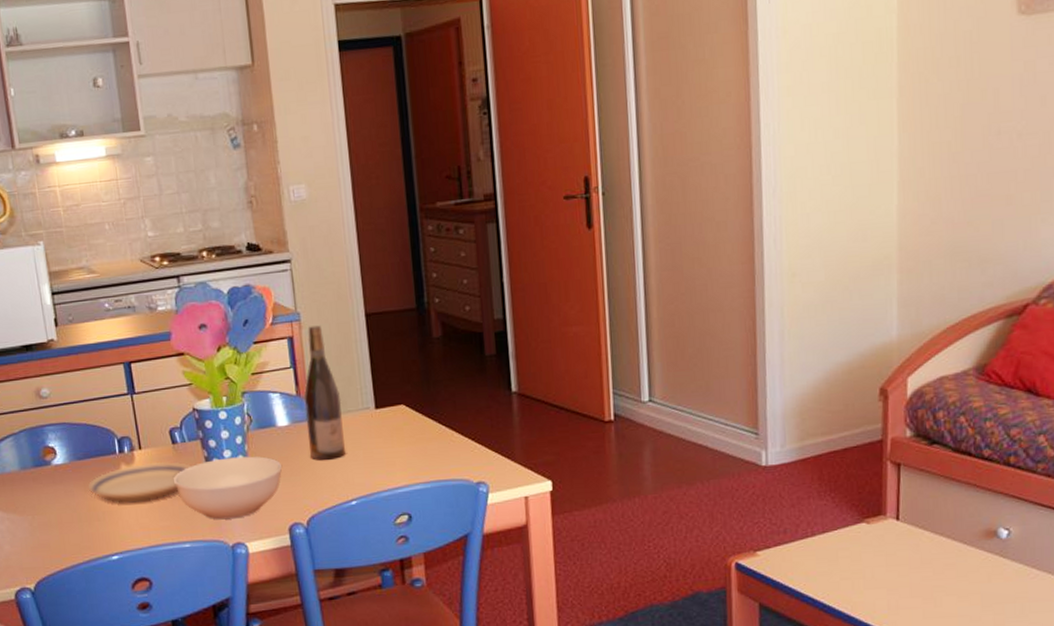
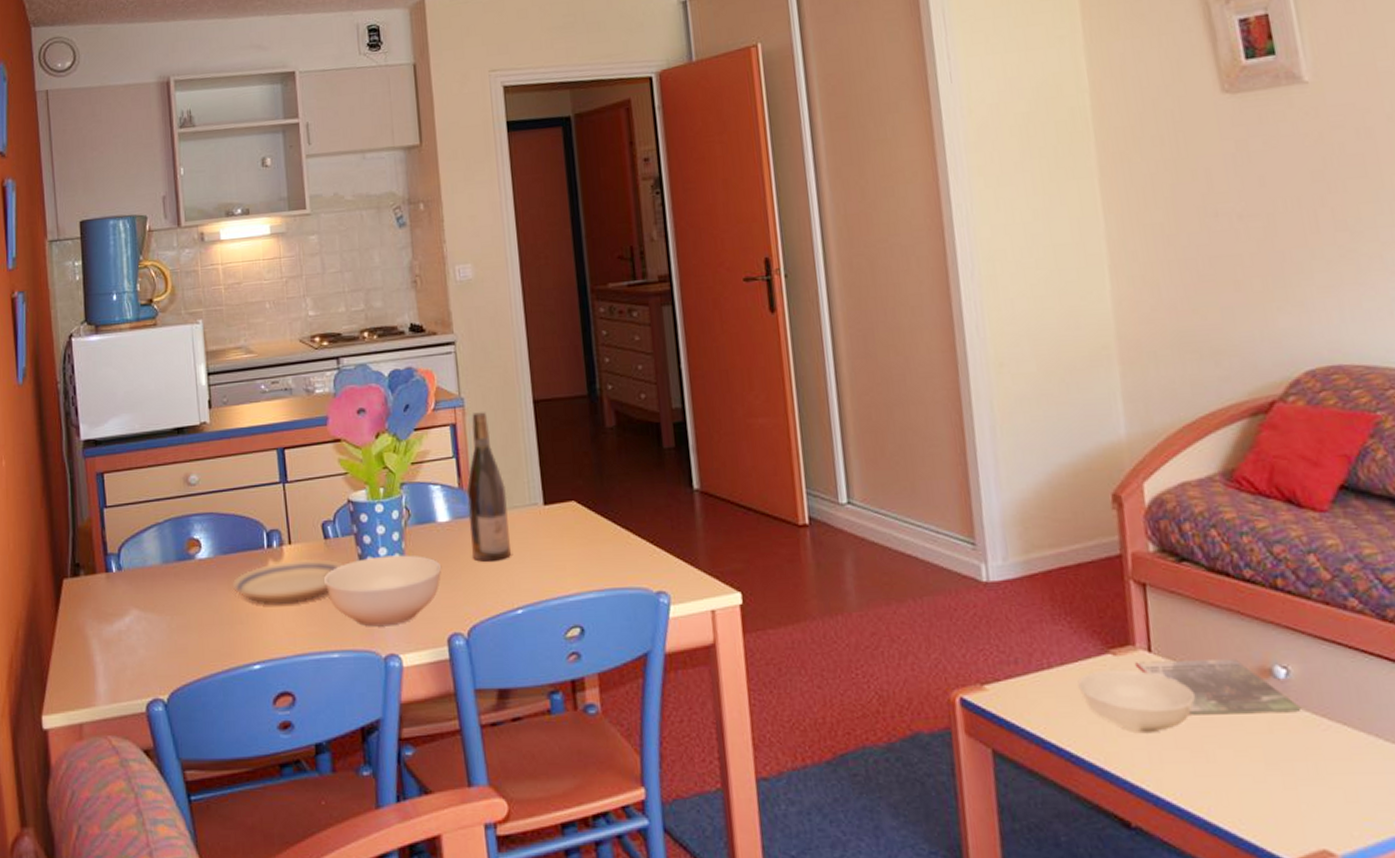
bowl: none [835,535,932,586] -> present [1077,669,1196,734]
magazine: none [884,524,1016,570] -> present [1134,659,1302,715]

